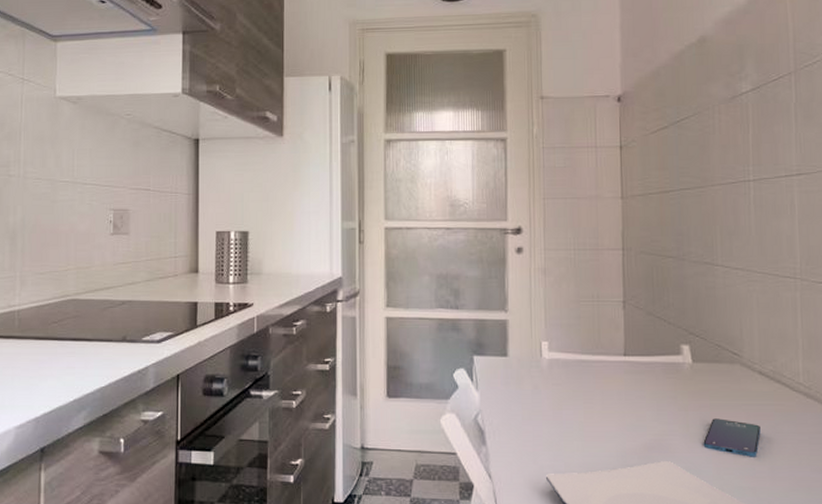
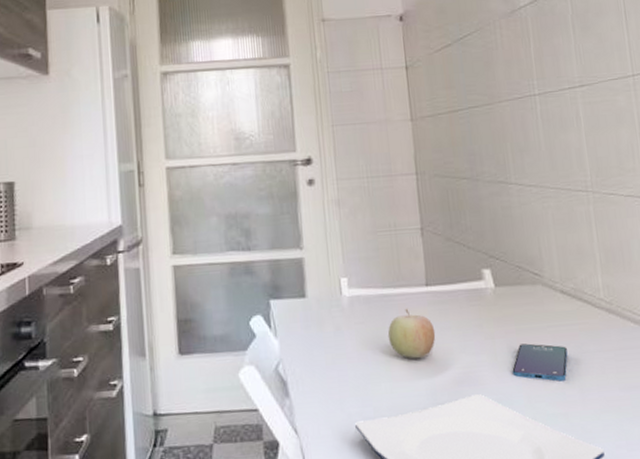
fruit: none [583,375,630,423] -> present [387,308,436,359]

